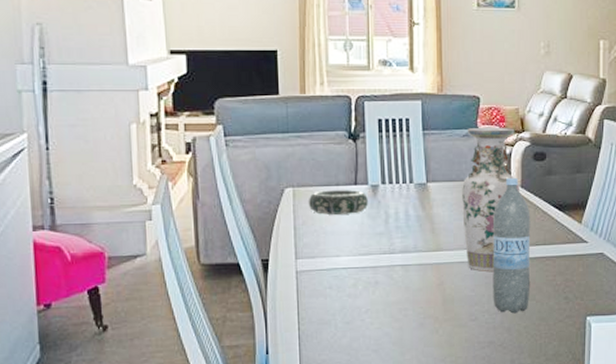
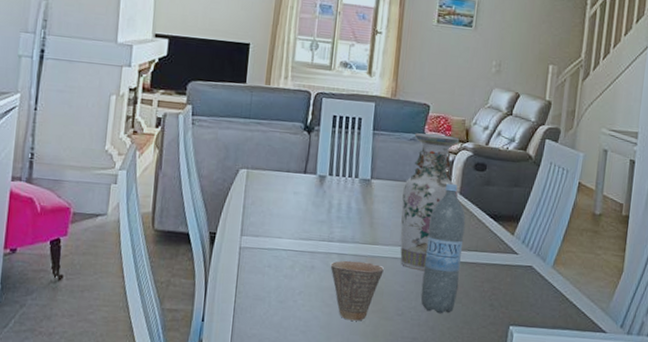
decorative bowl: present [308,190,369,215] -> none [259,175,315,200]
cup: none [395,270,451,333] -> present [330,260,384,321]

